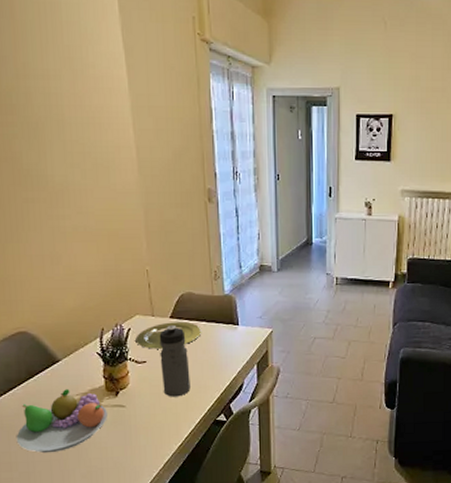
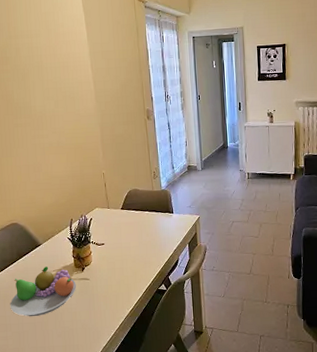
plate: present [135,321,202,349] -> none [96,212,146,234]
water bottle: present [159,326,190,397] -> none [113,215,138,272]

